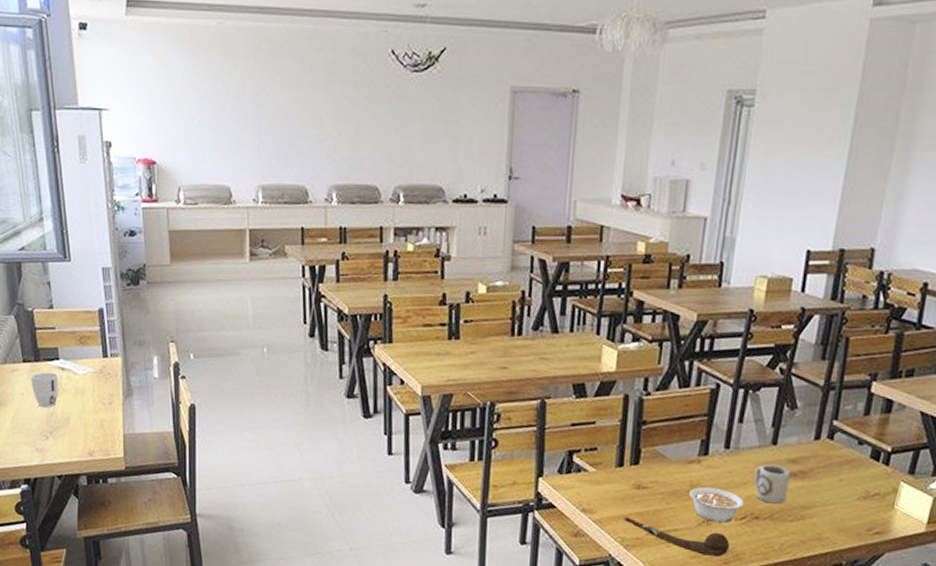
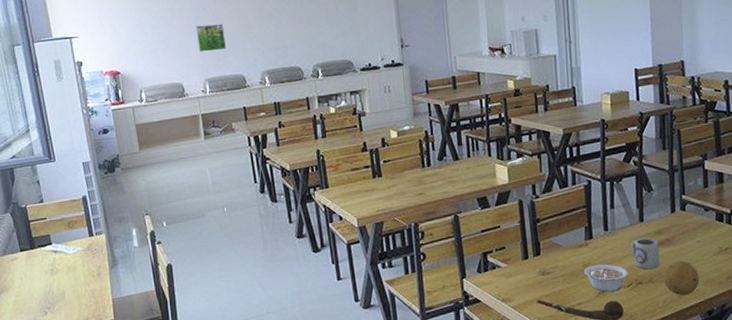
cup: present [31,372,59,408] -> none [28,256,53,288]
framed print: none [254,115,289,151] -> present [195,23,226,52]
fruit: none [786,499,833,542] -> present [663,261,700,296]

